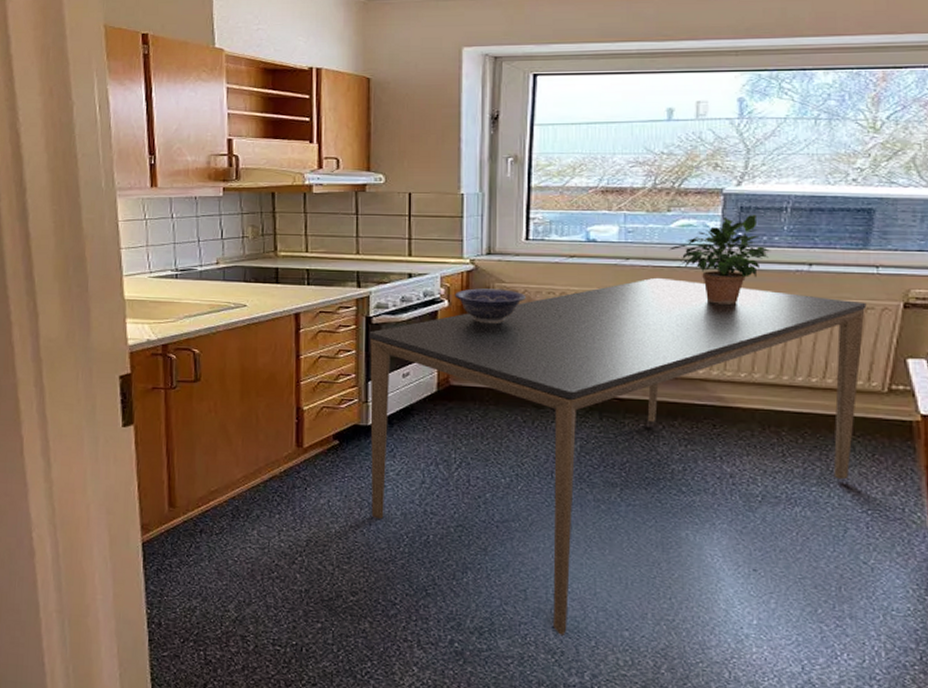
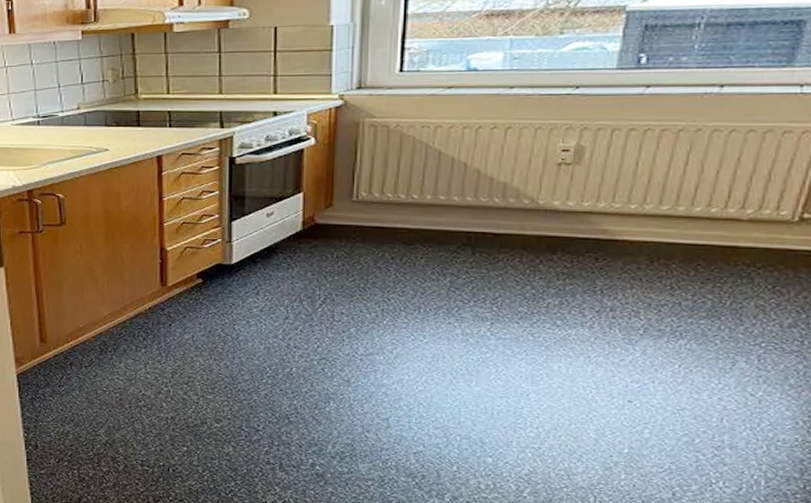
dining table: present [369,277,867,635] -> none [232,106,784,461]
decorative bowl: present [454,288,525,323] -> none [321,124,397,160]
potted plant: present [668,215,771,305] -> none [558,34,677,133]

